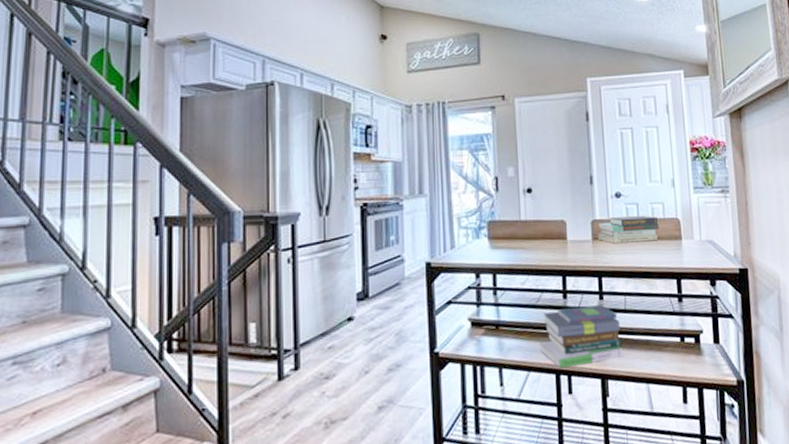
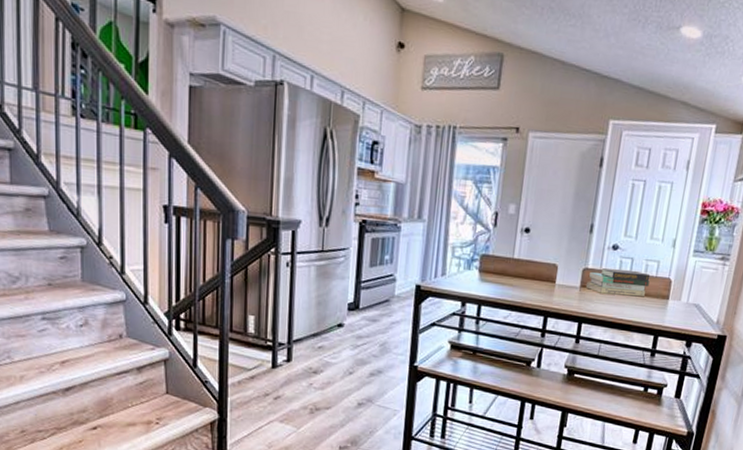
books: present [540,305,624,369] -> none [511,345,590,397]

